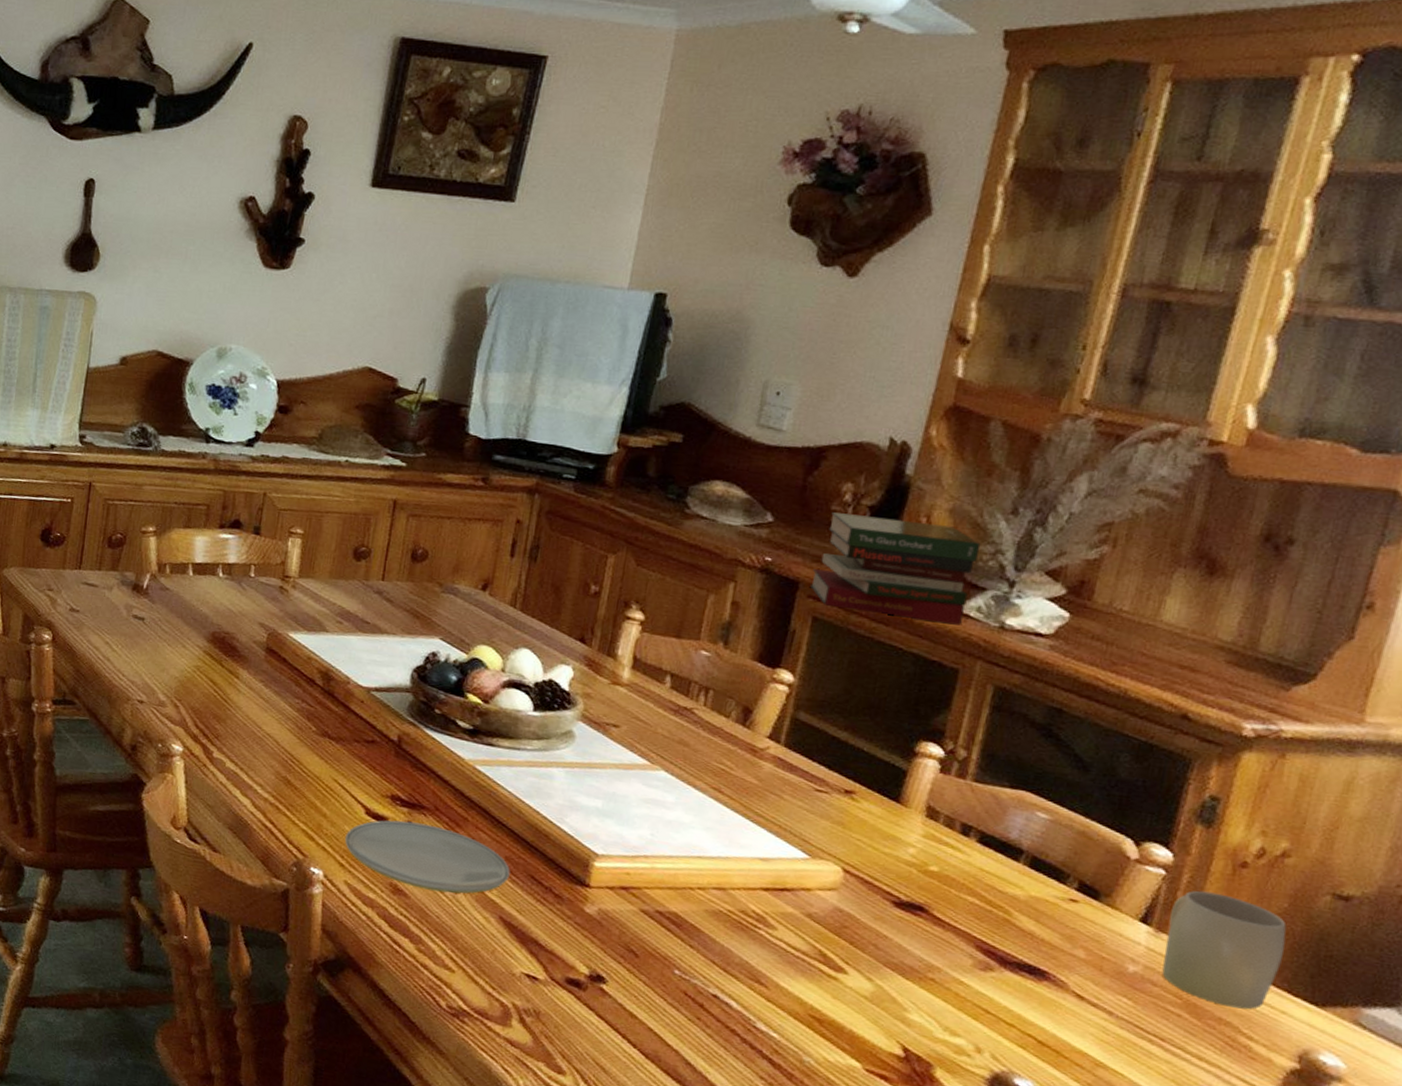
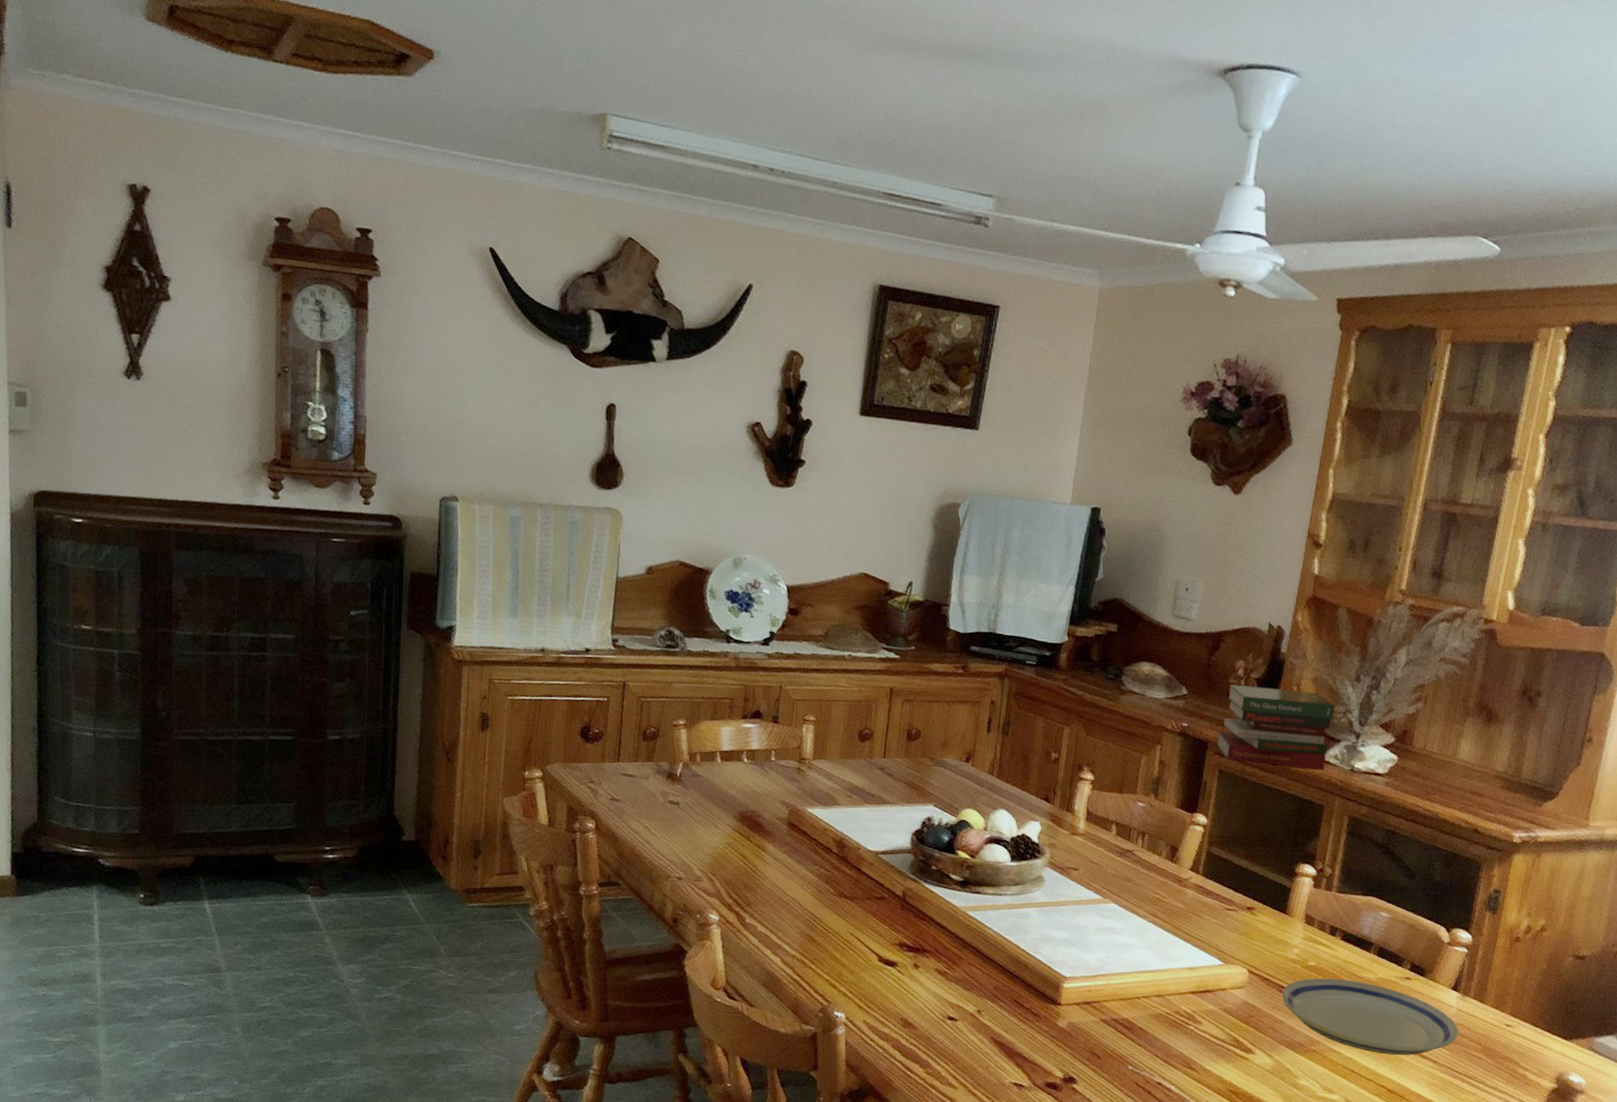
plate: present [344,820,510,894] -> none [861,964,998,1022]
plate: none [888,887,1148,1001] -> present [1281,978,1459,1056]
mug: present [1162,890,1287,1009] -> none [1467,962,1546,1048]

